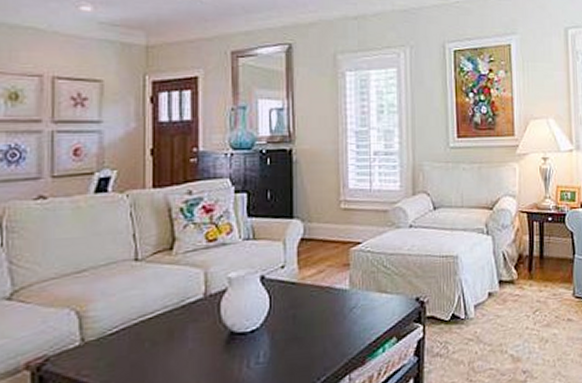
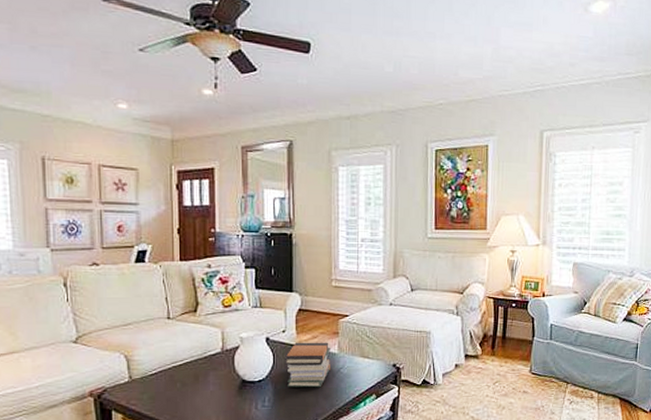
book stack: none [284,276,340,337] -> present [285,342,330,388]

